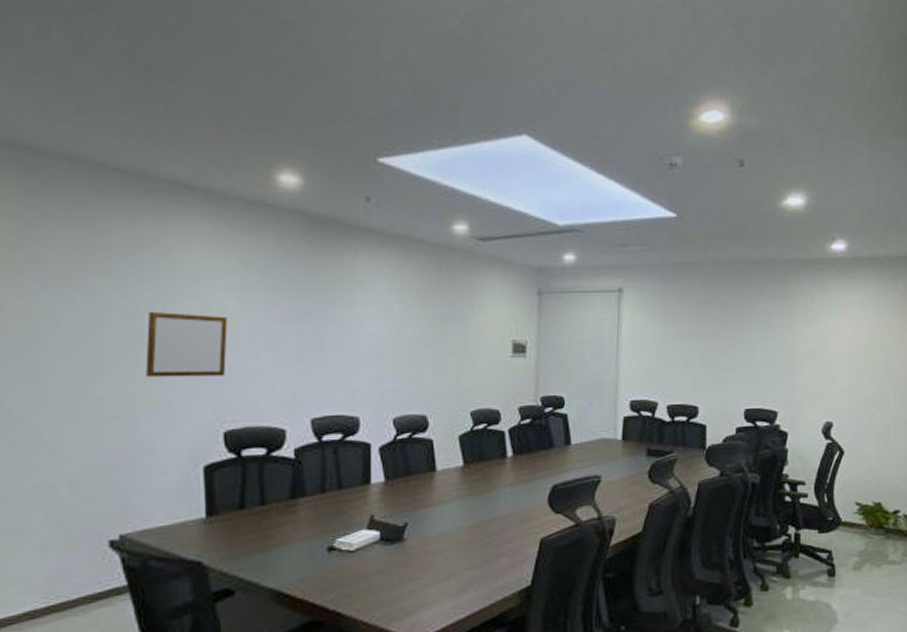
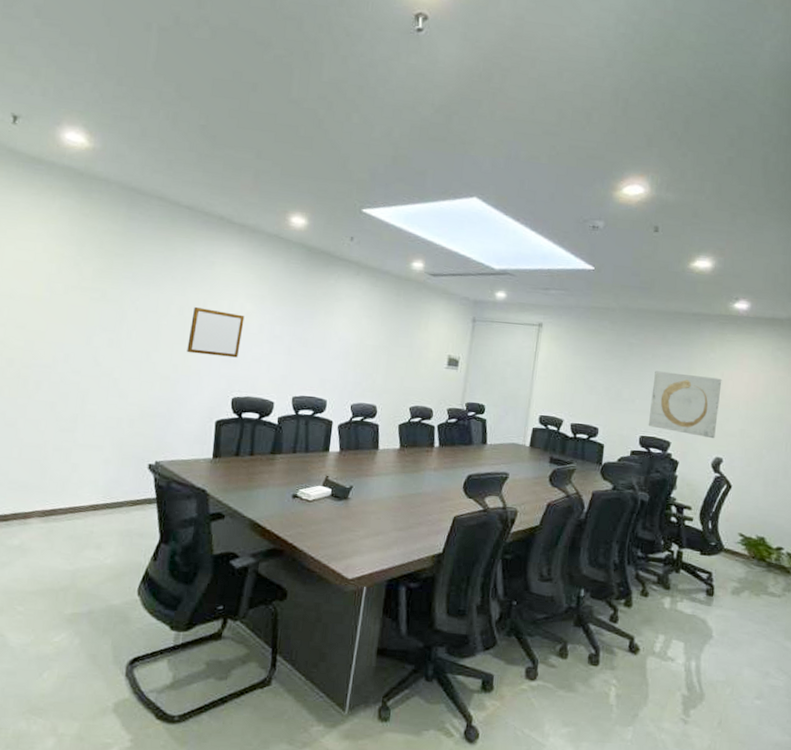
wall art: none [752,331,825,402] -> present [648,371,722,439]

